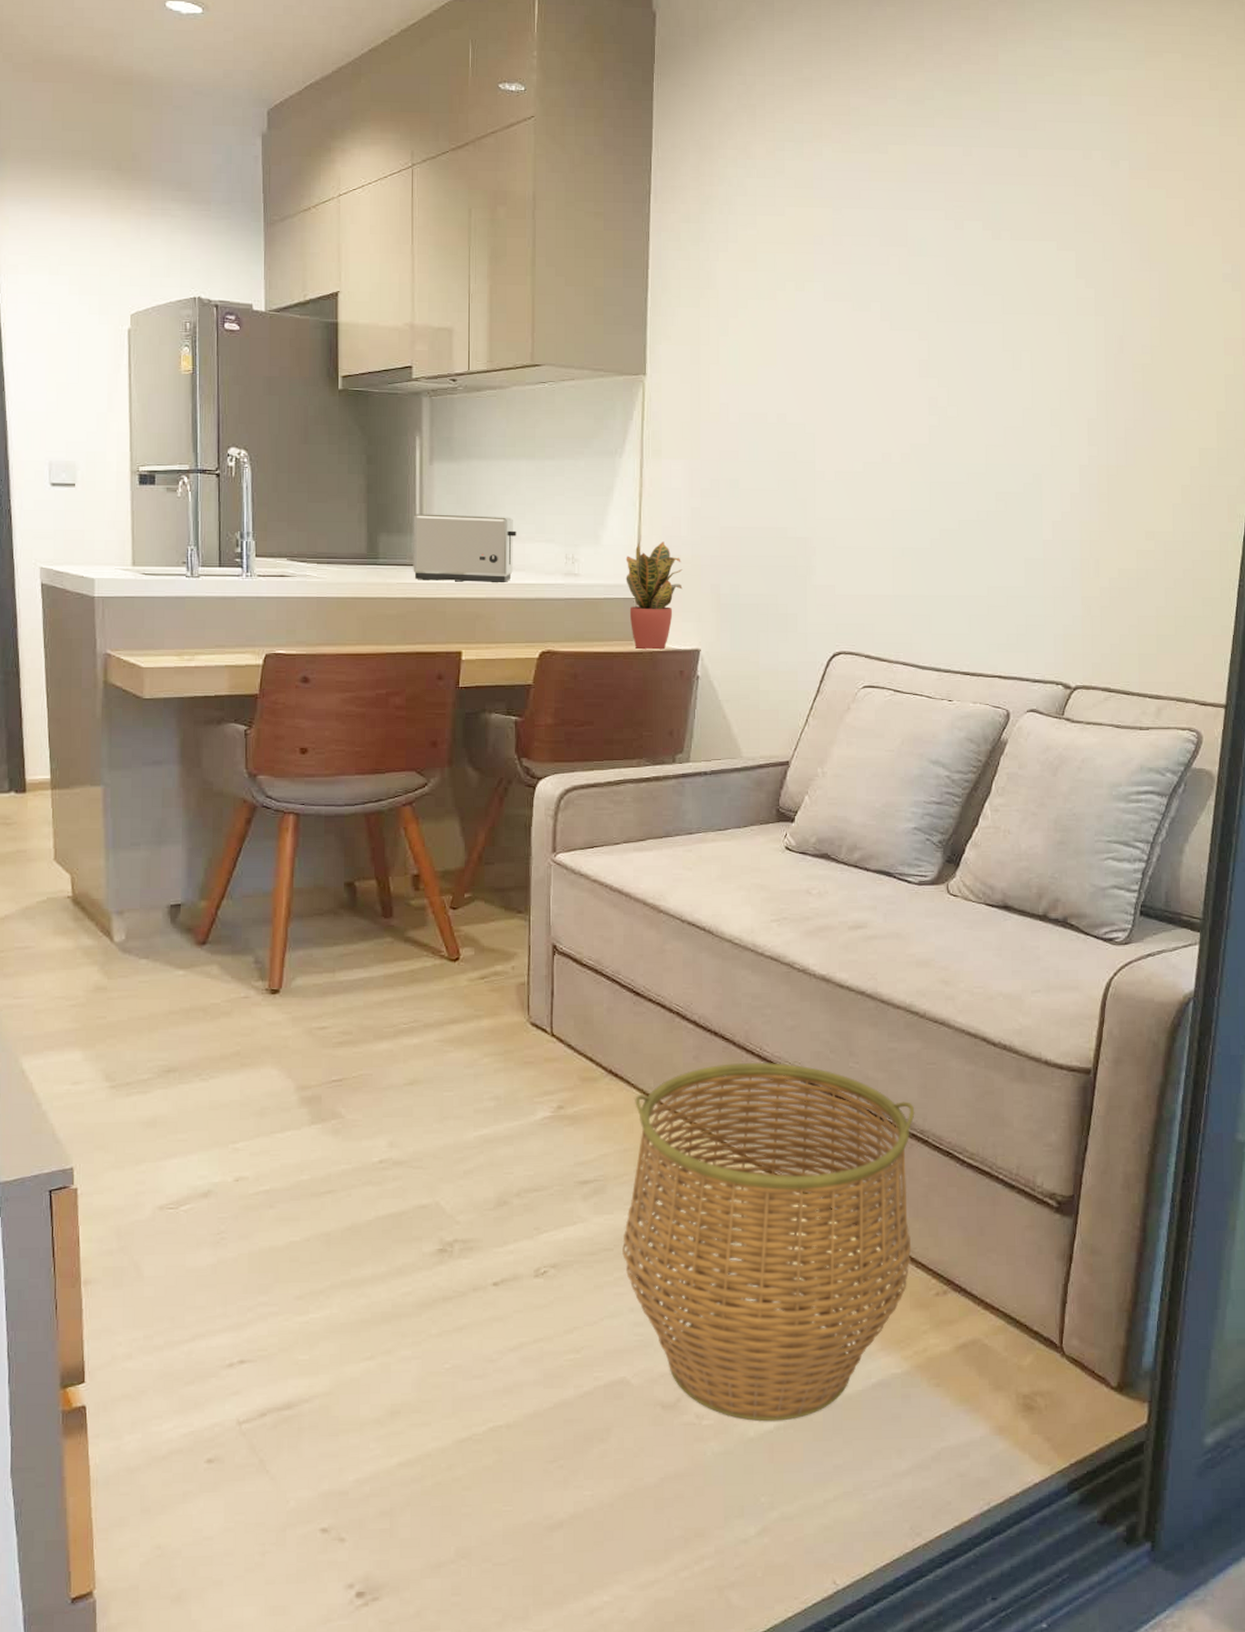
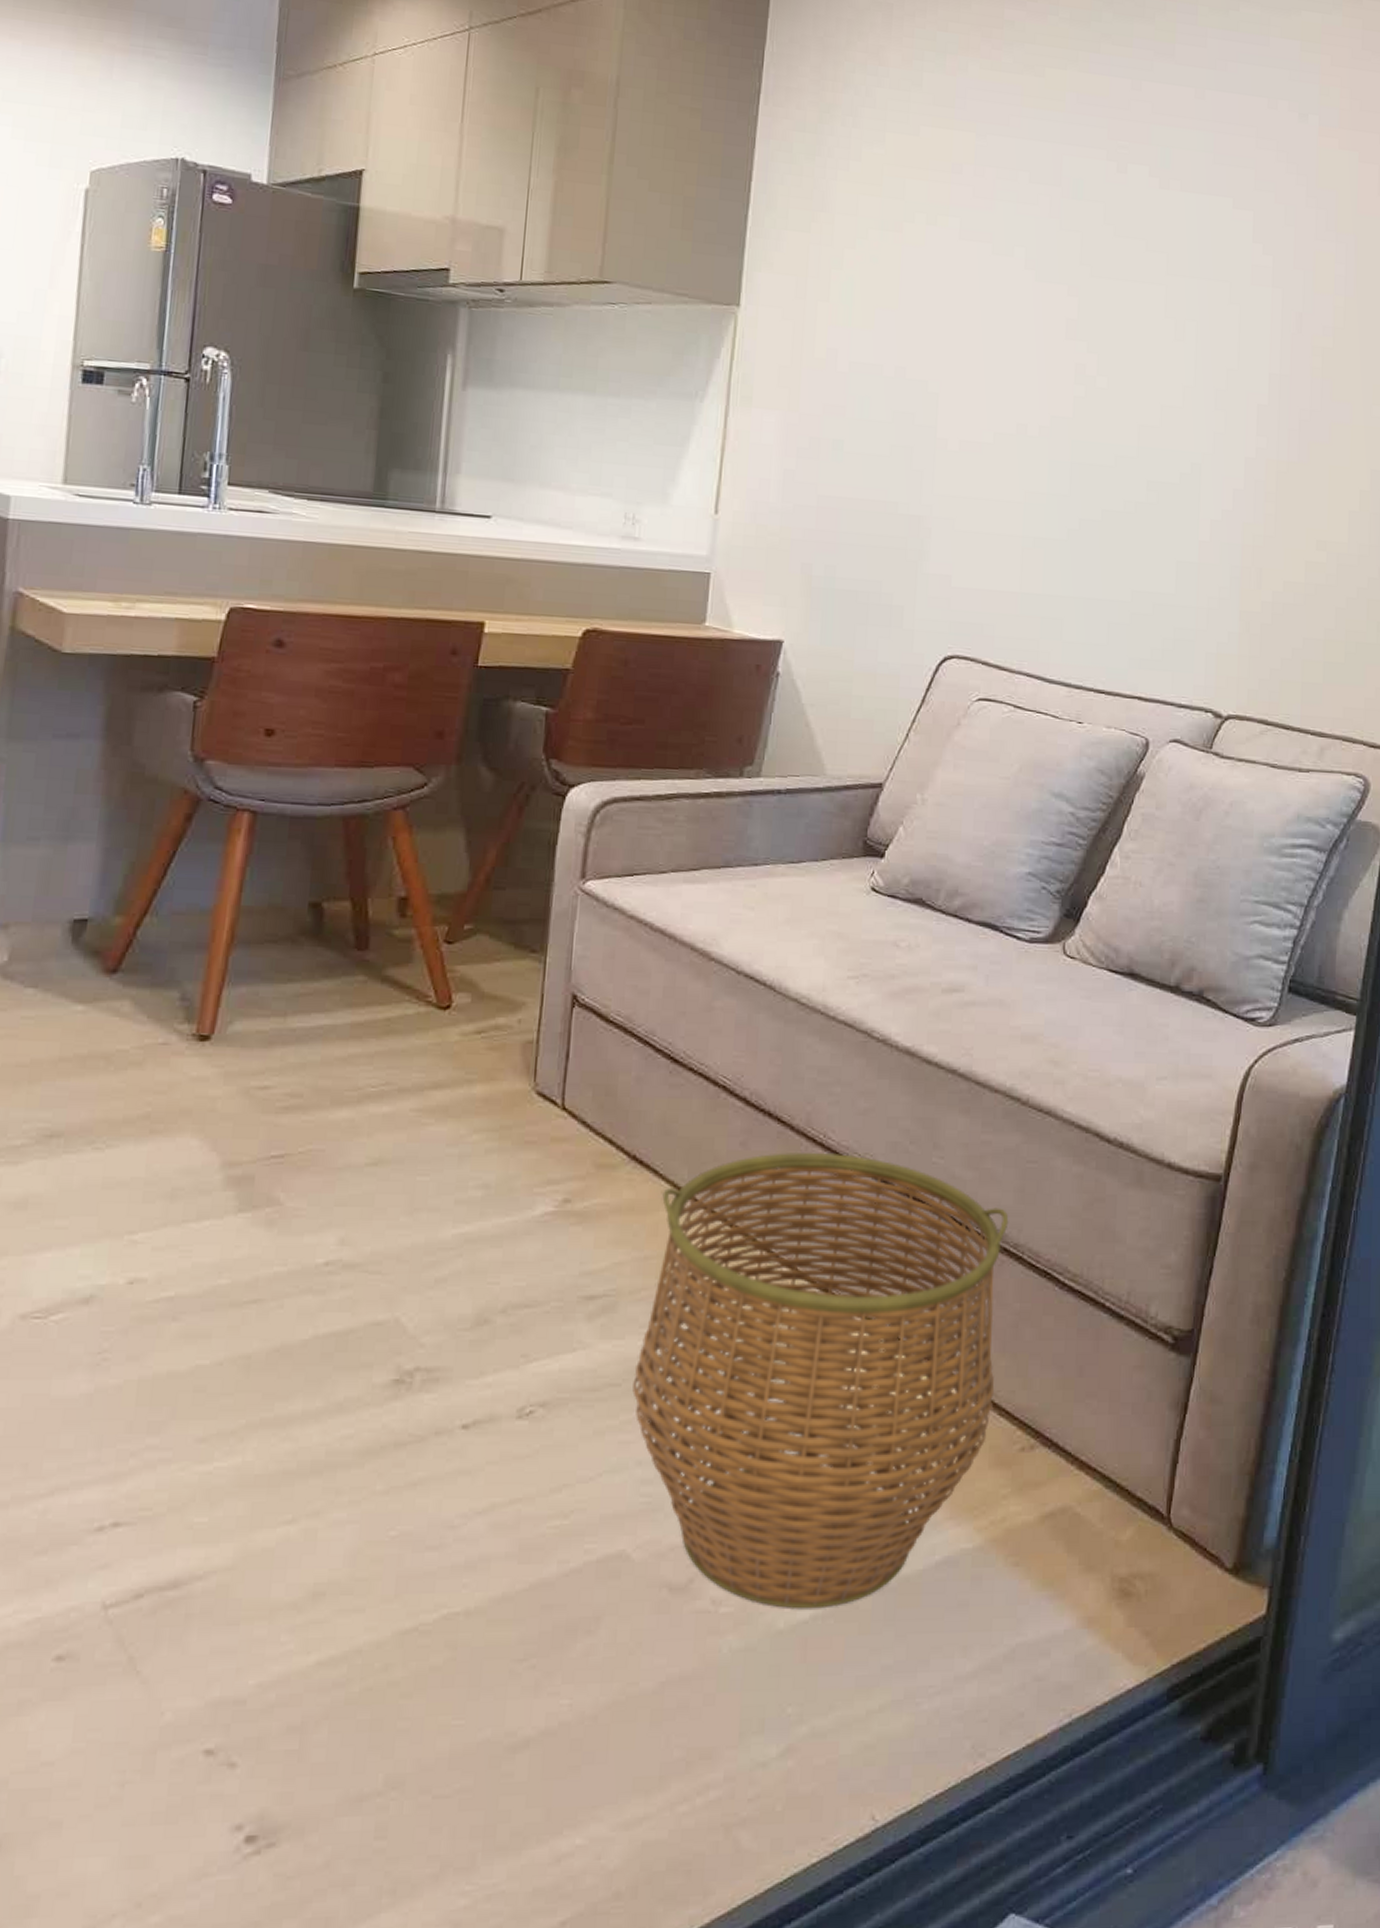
toaster: present [413,514,517,583] -> none [430,448,566,542]
potted plant: present [626,535,683,650] -> none [697,497,768,638]

